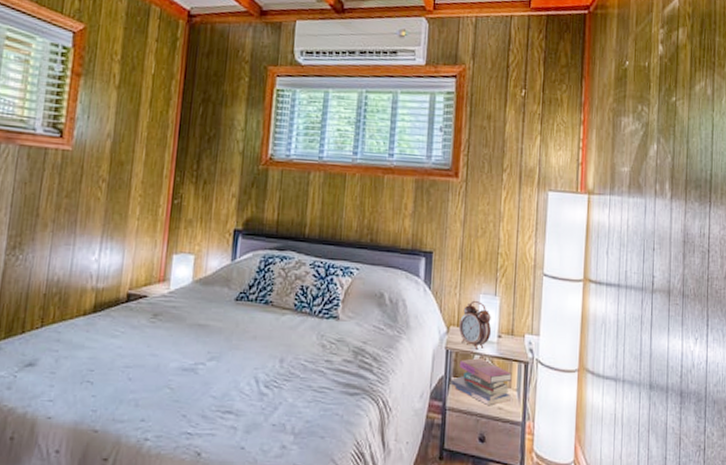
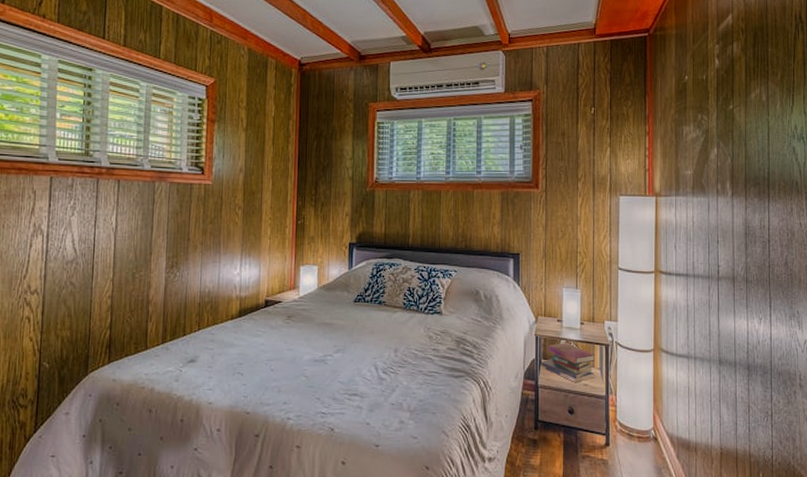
alarm clock: present [458,301,492,350] -> none [545,294,575,336]

